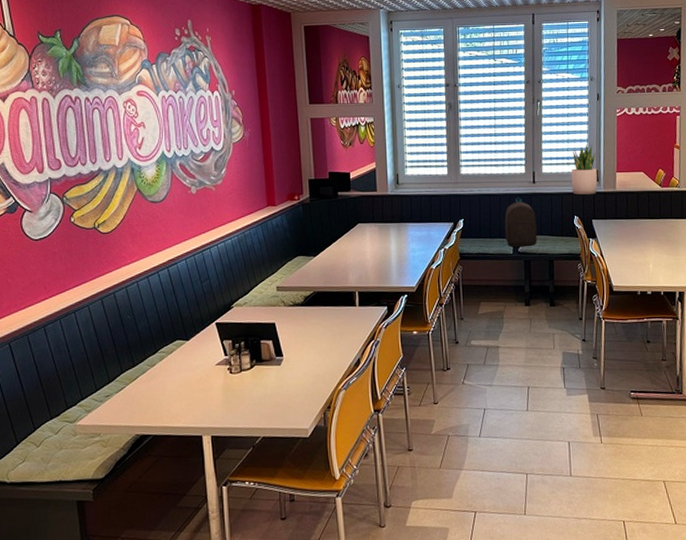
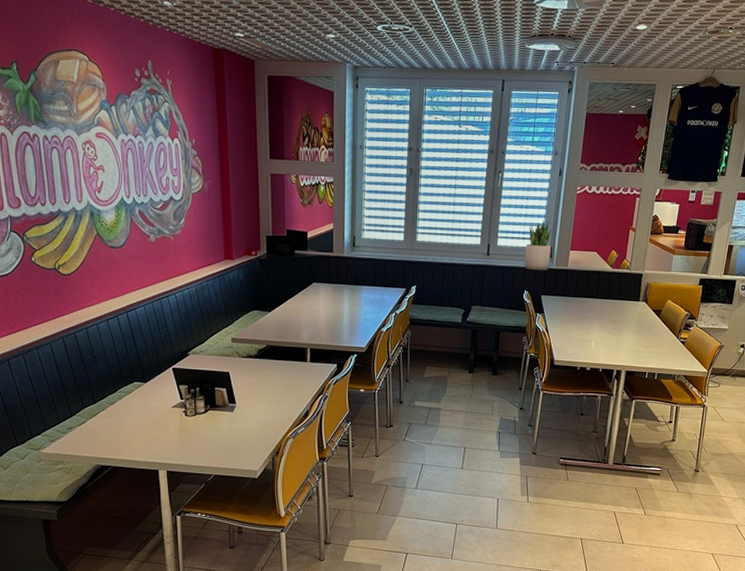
backpack: present [505,197,537,248] -> none [456,268,487,317]

